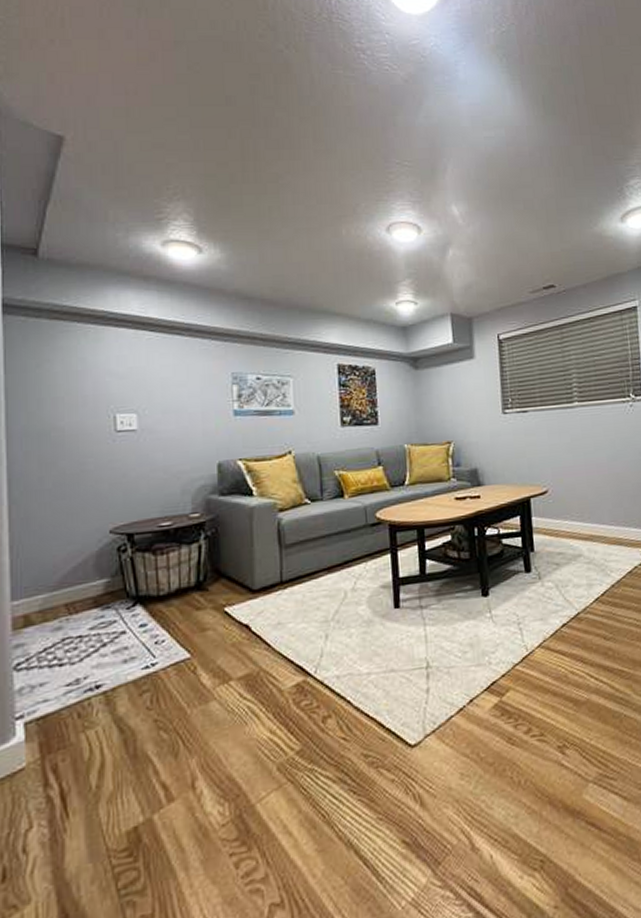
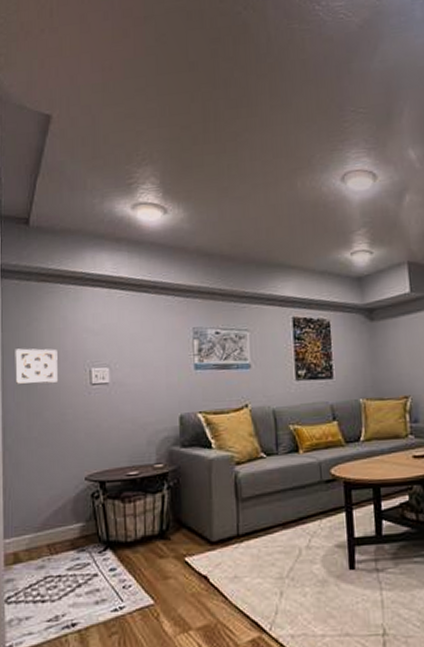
wall ornament: none [22,392,76,431] -> present [15,348,58,384]

